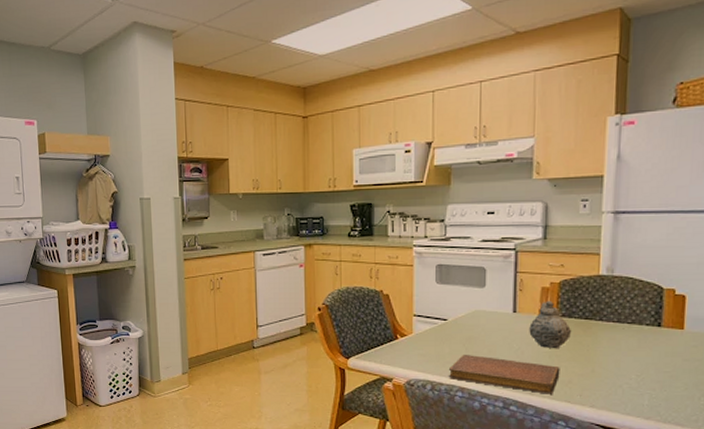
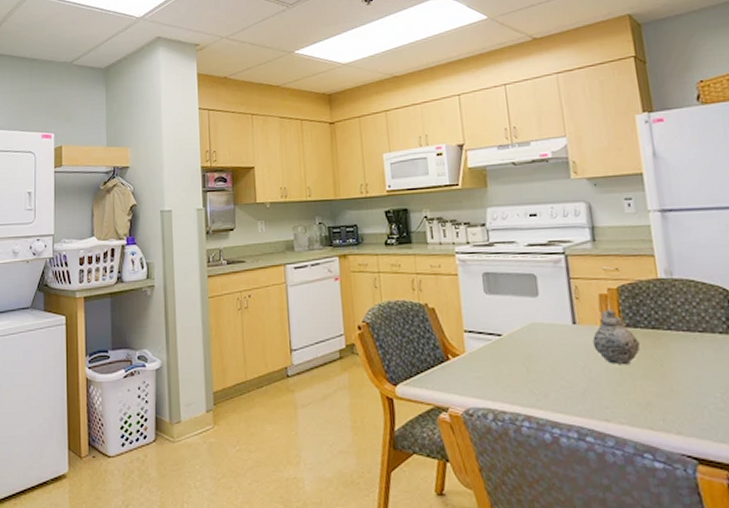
notebook: present [449,354,560,394] -> none [511,374,636,420]

